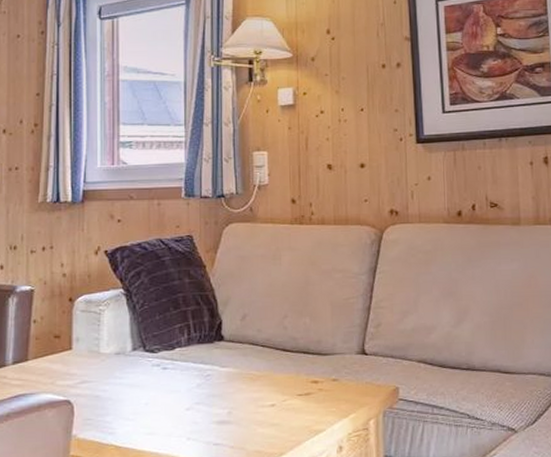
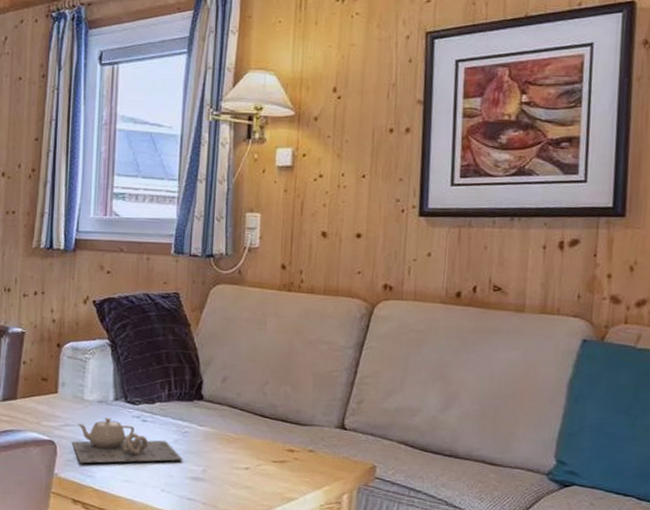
teapot: none [89,369,207,421] -> present [71,417,183,464]

